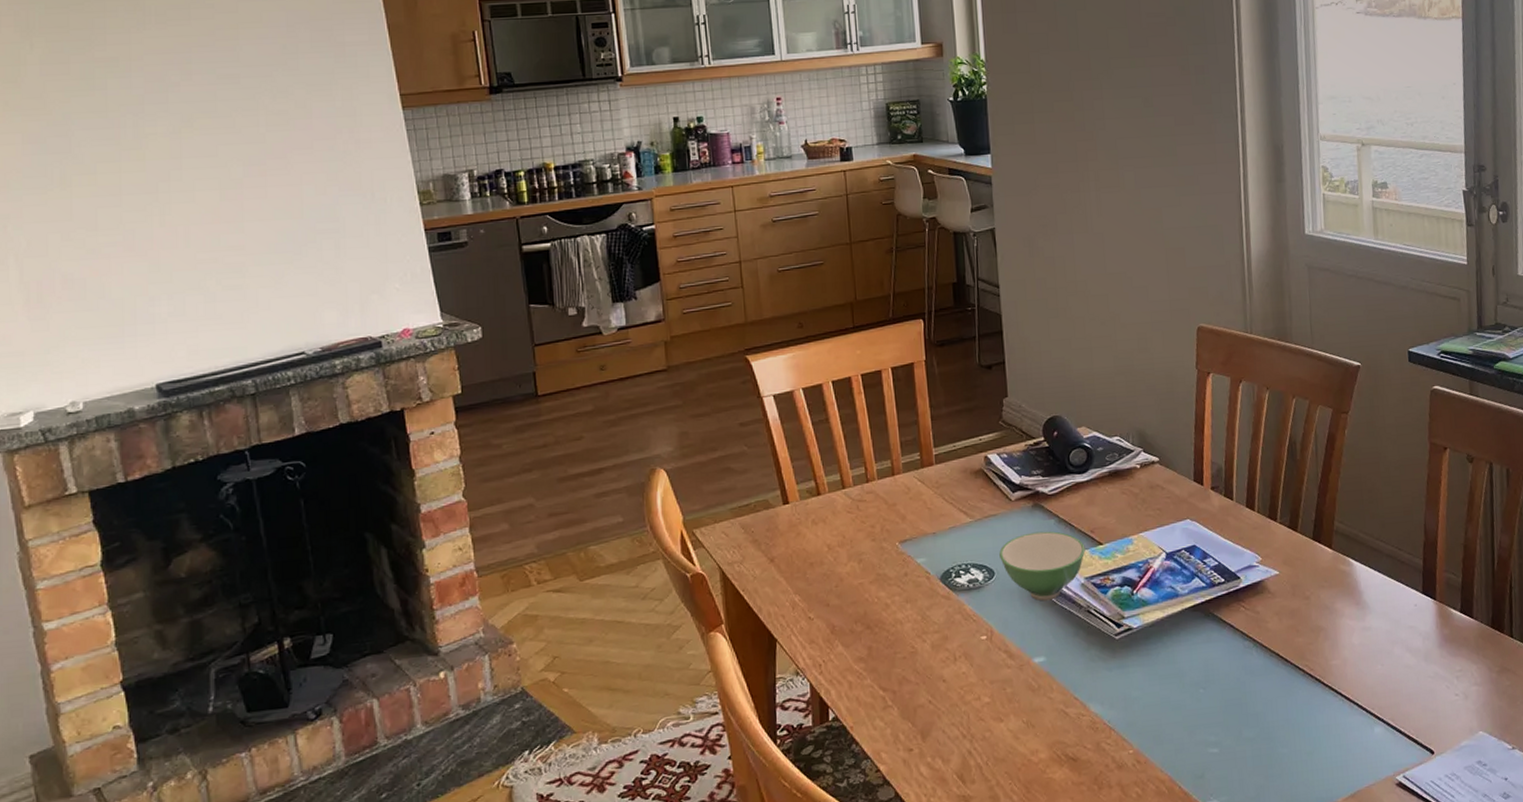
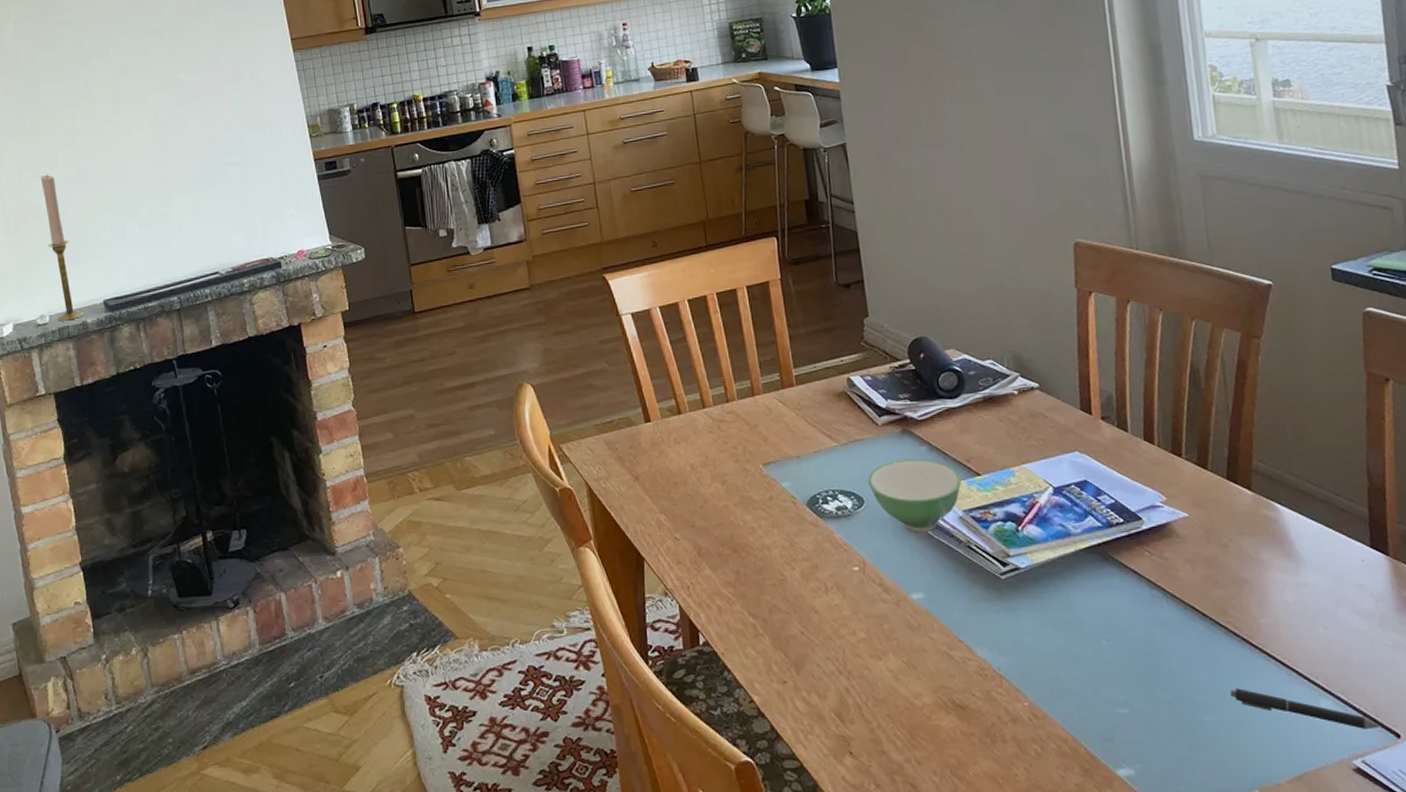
candlestick: none [73,238,131,409] -> present [40,174,84,321]
pen: none [1303,722,1420,749] -> present [1230,688,1382,729]

